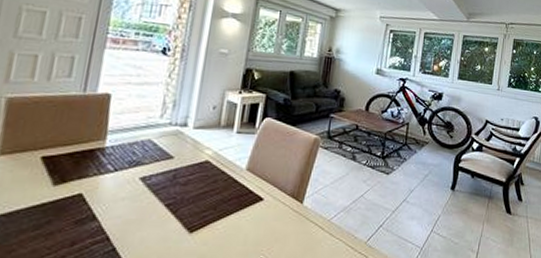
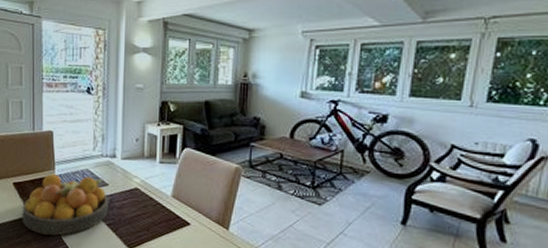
fruit bowl: none [46,144,171,223] -> present [22,173,109,236]

